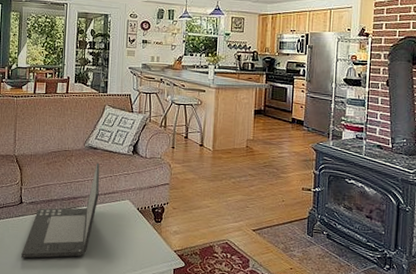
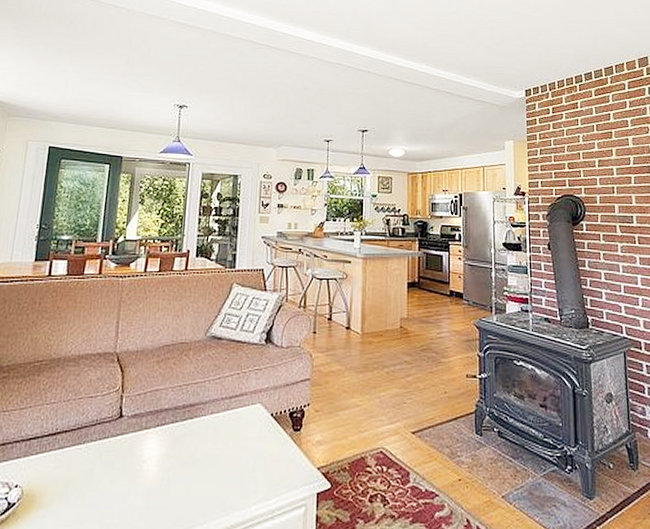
laptop: present [21,162,100,259] -> none [117,356,224,495]

